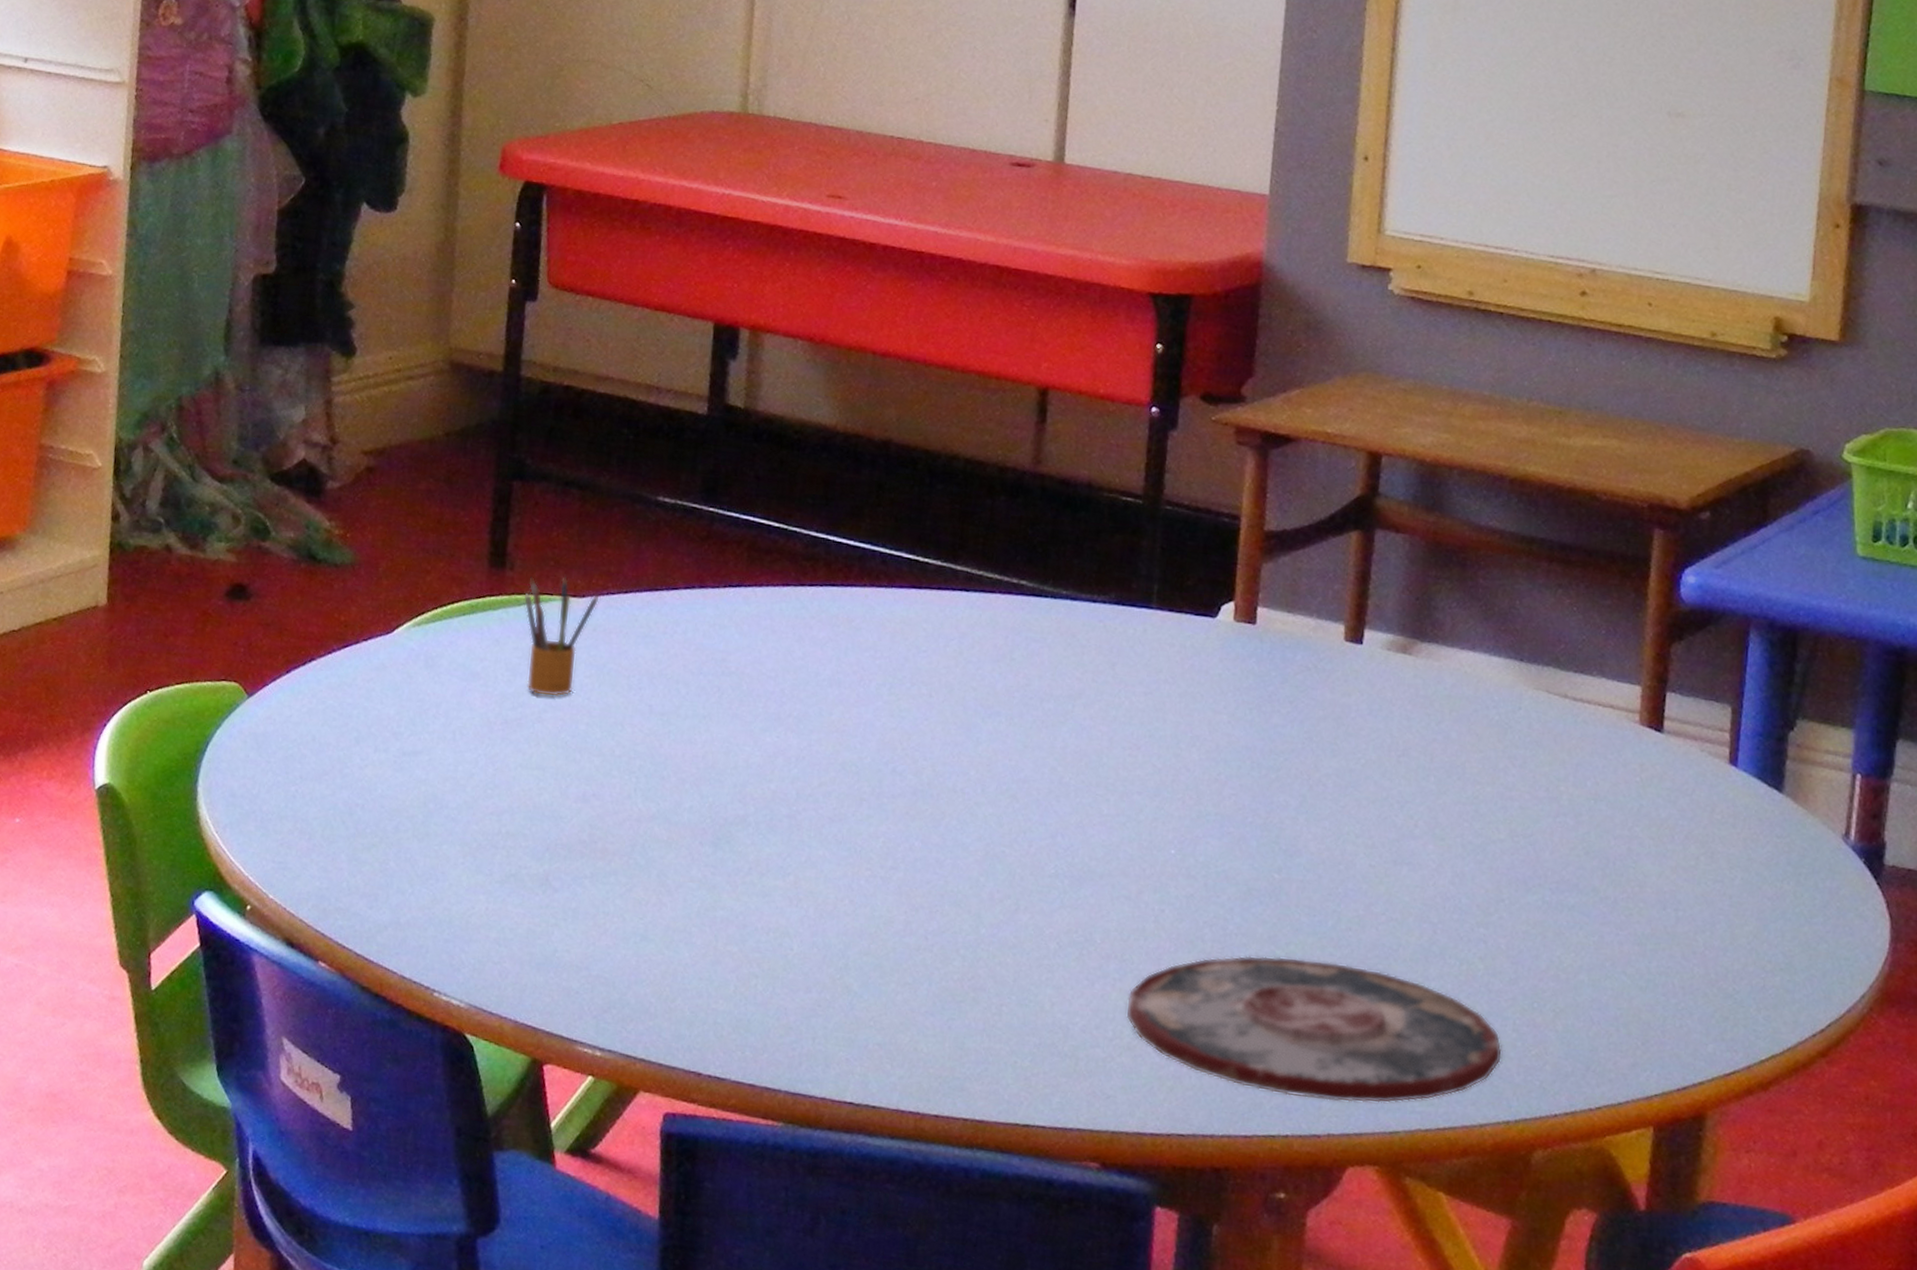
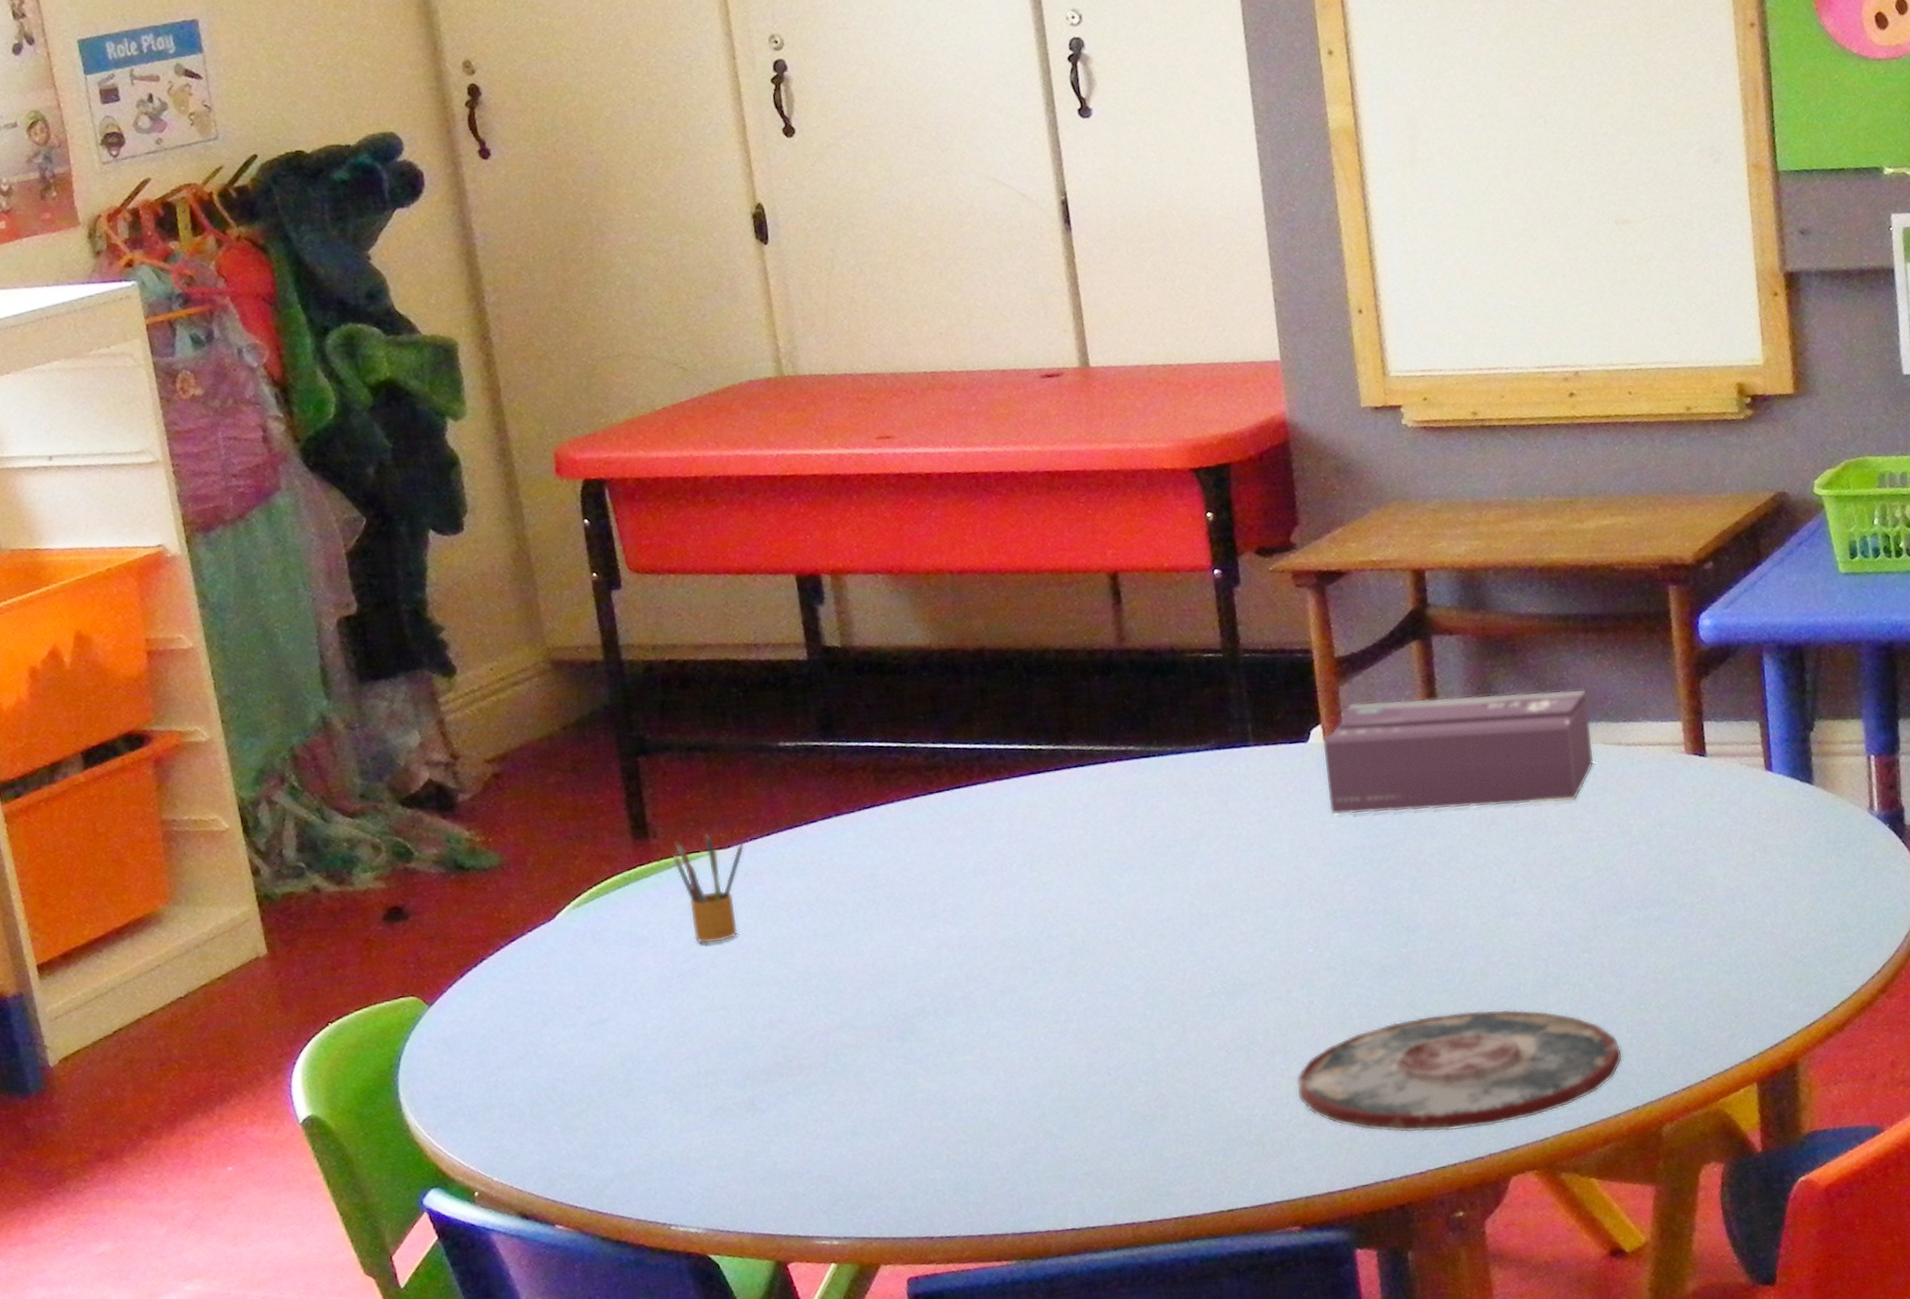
tissue box: none [1226,585,1540,750] -> present [1322,689,1594,815]

